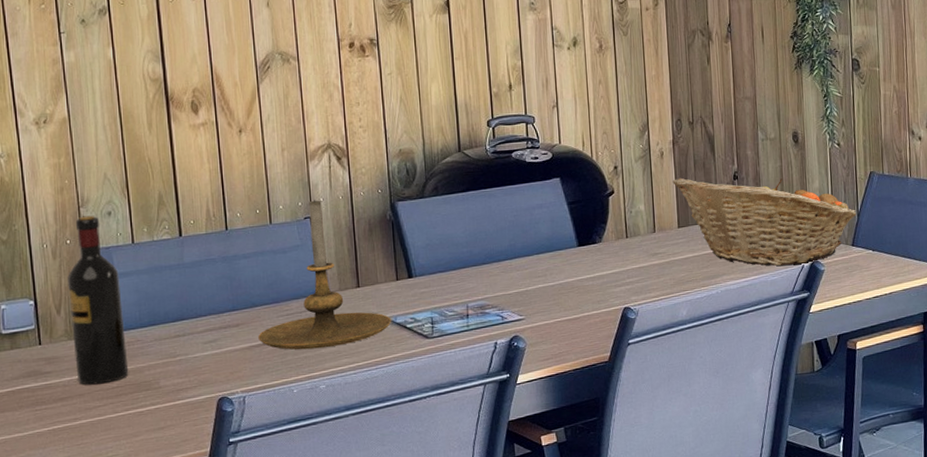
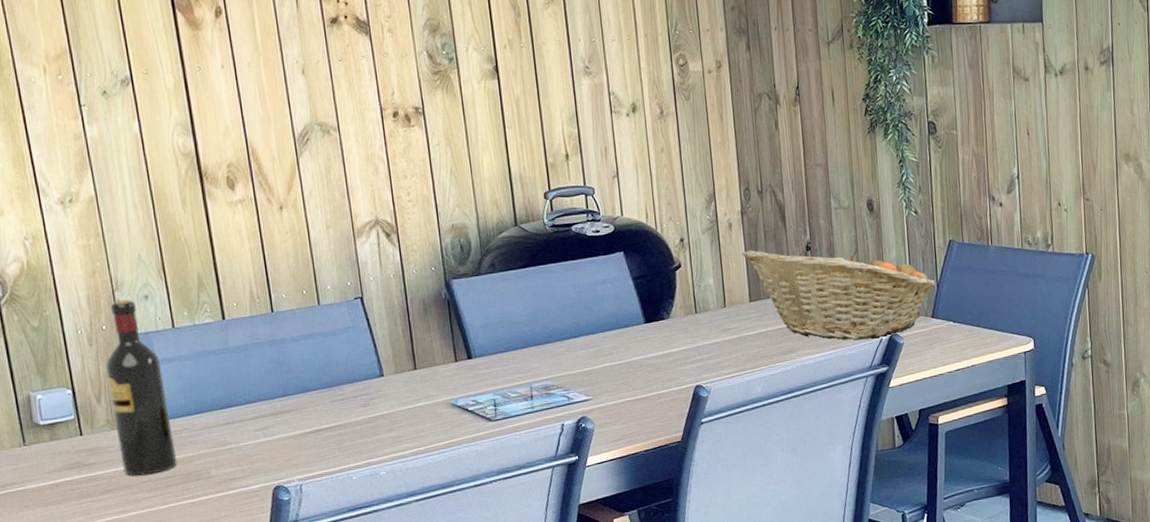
candle holder: present [258,199,392,350] -> none [312,278,452,436]

